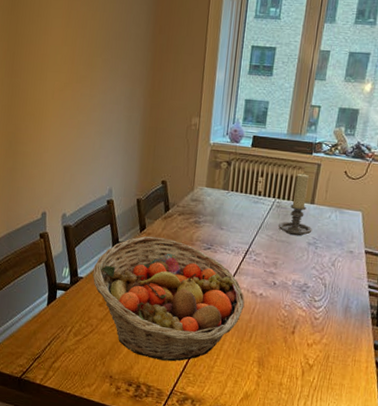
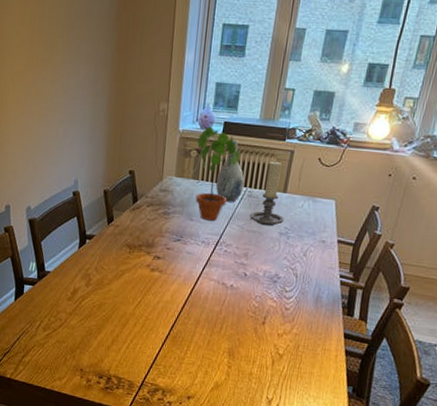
fruit basket: present [92,236,245,362] -> none [60,228,216,354]
potted plant: none [225,140,269,230] -> present [195,127,240,221]
vase: none [245,153,273,212] -> present [216,140,244,202]

